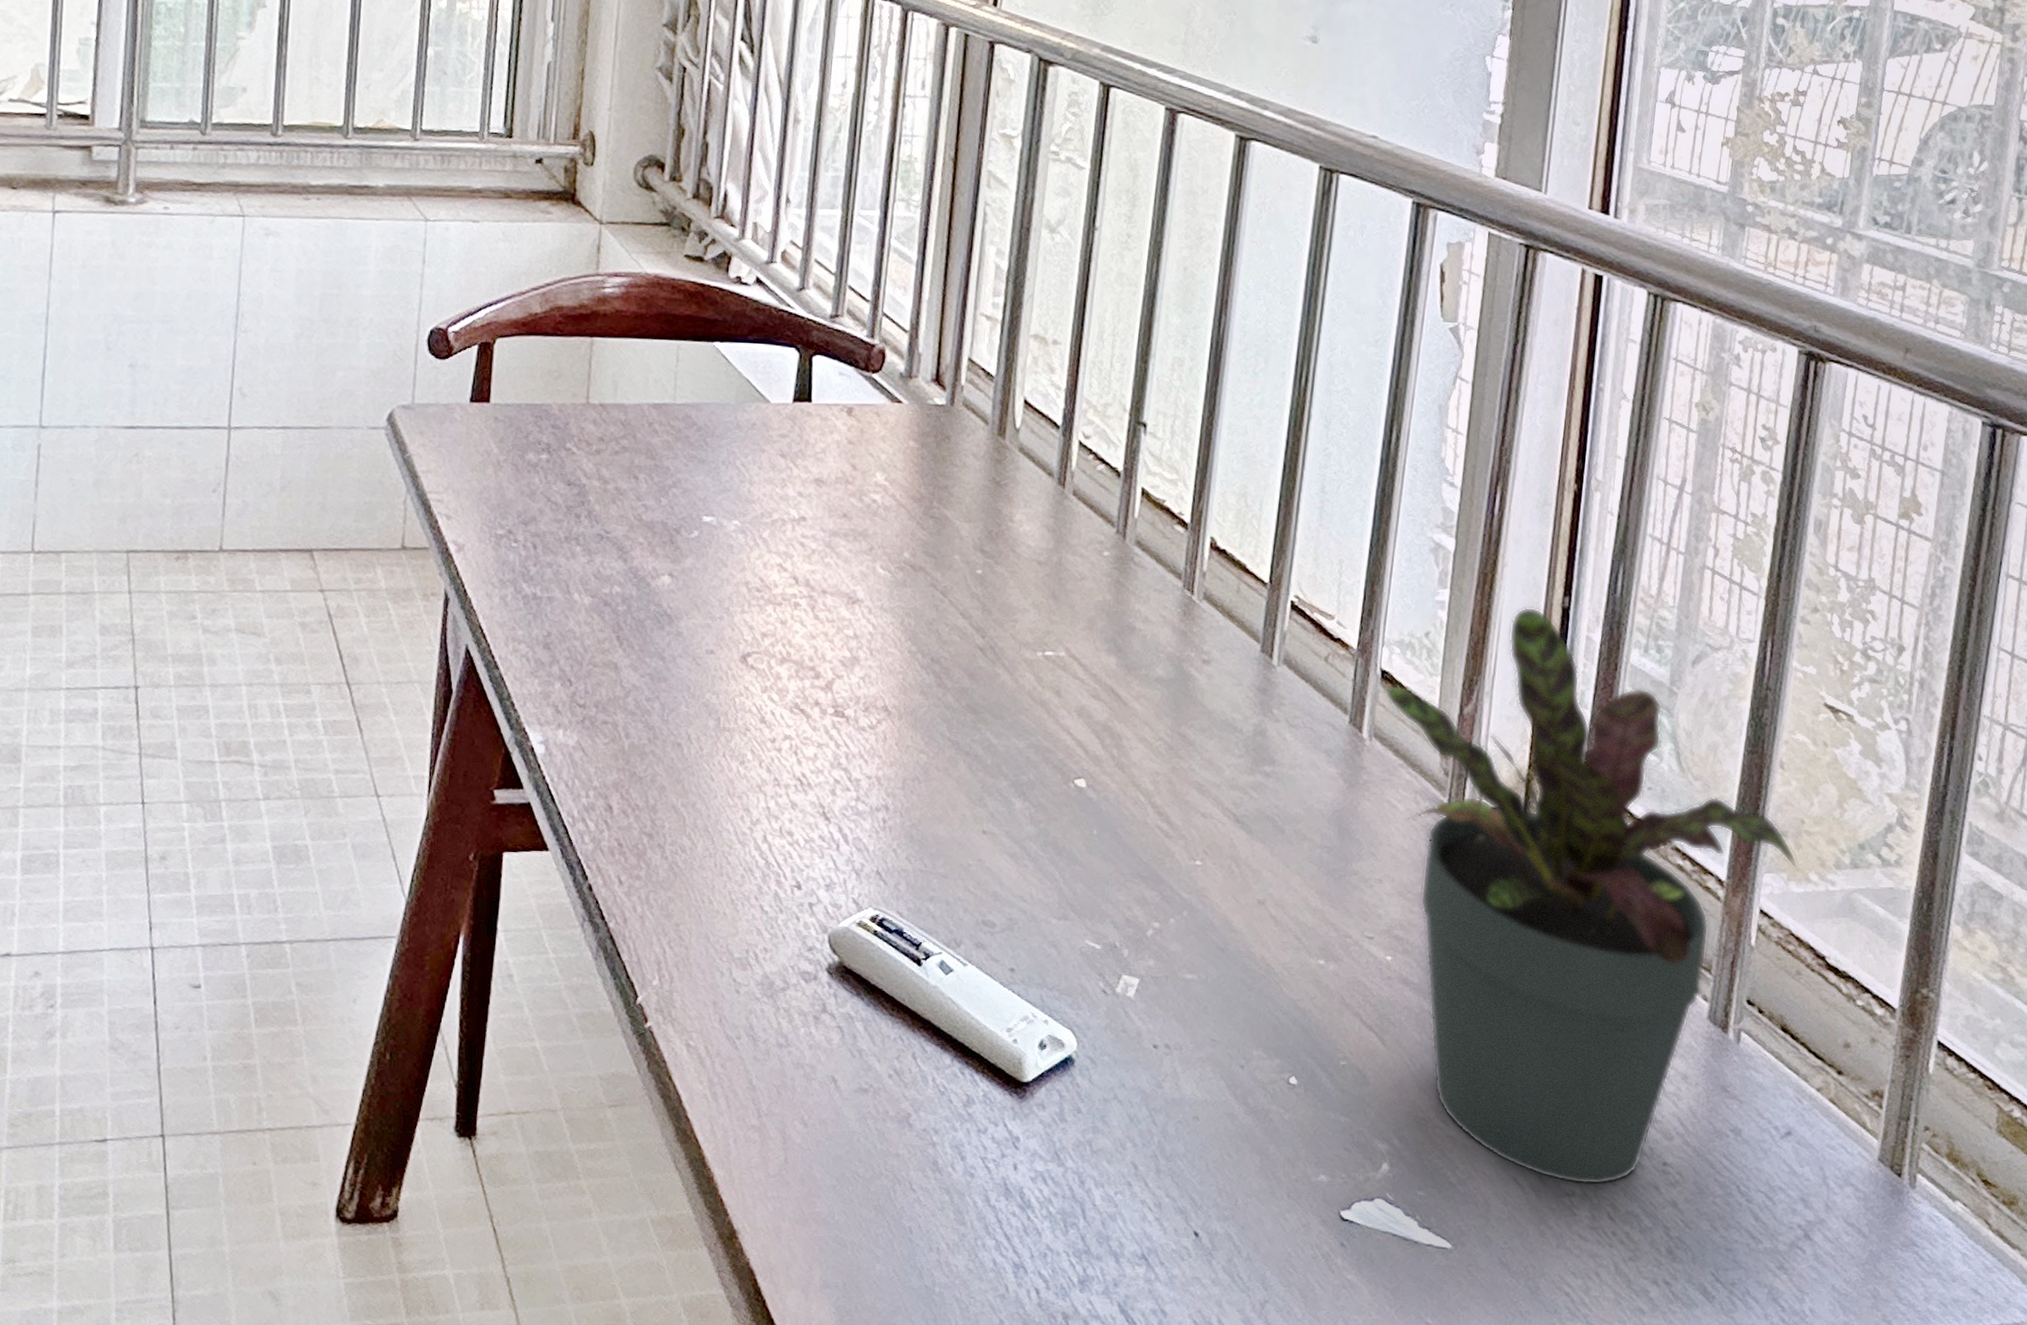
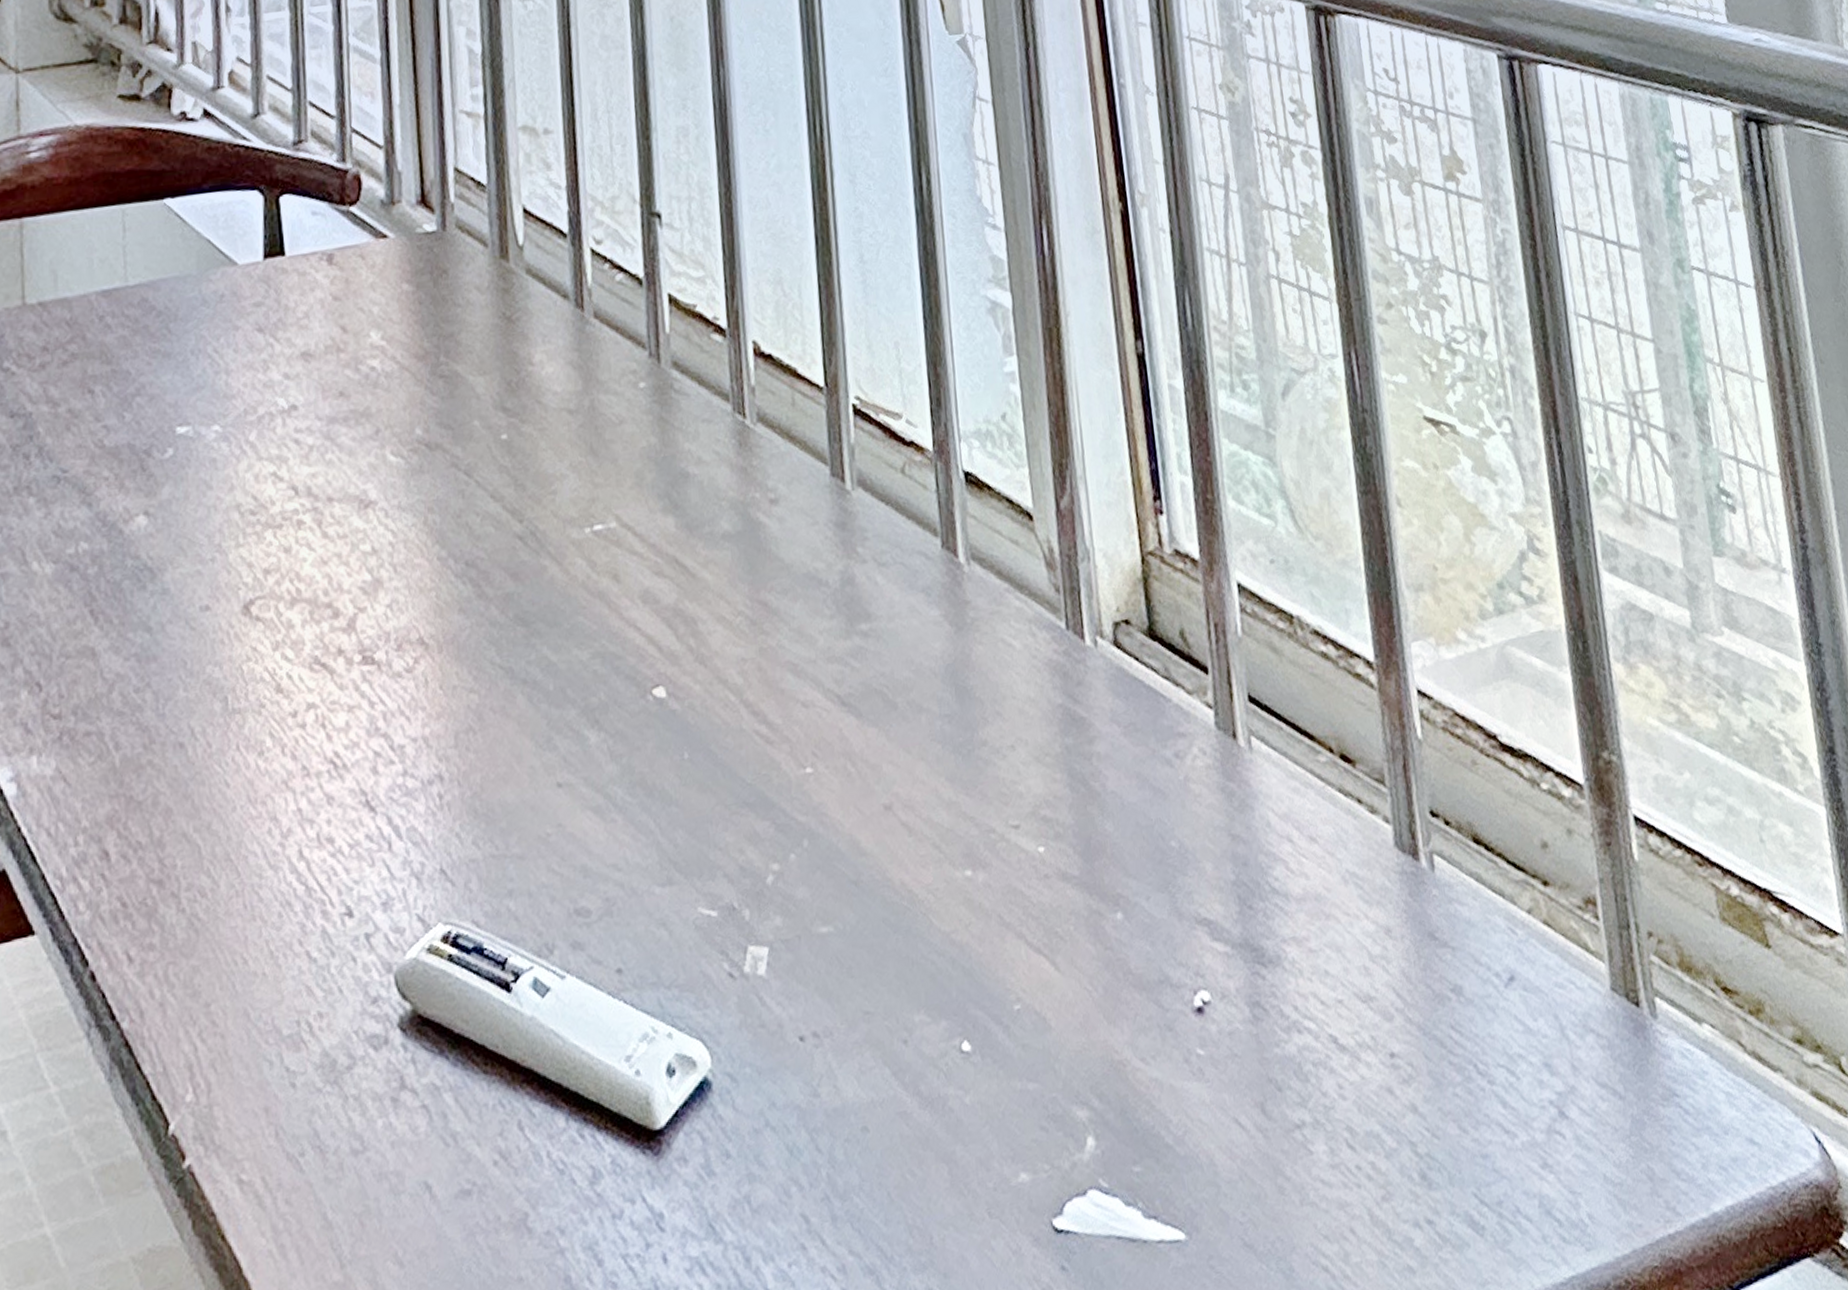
potted plant: present [1384,607,1799,1186] -> none [972,360,1445,1111]

